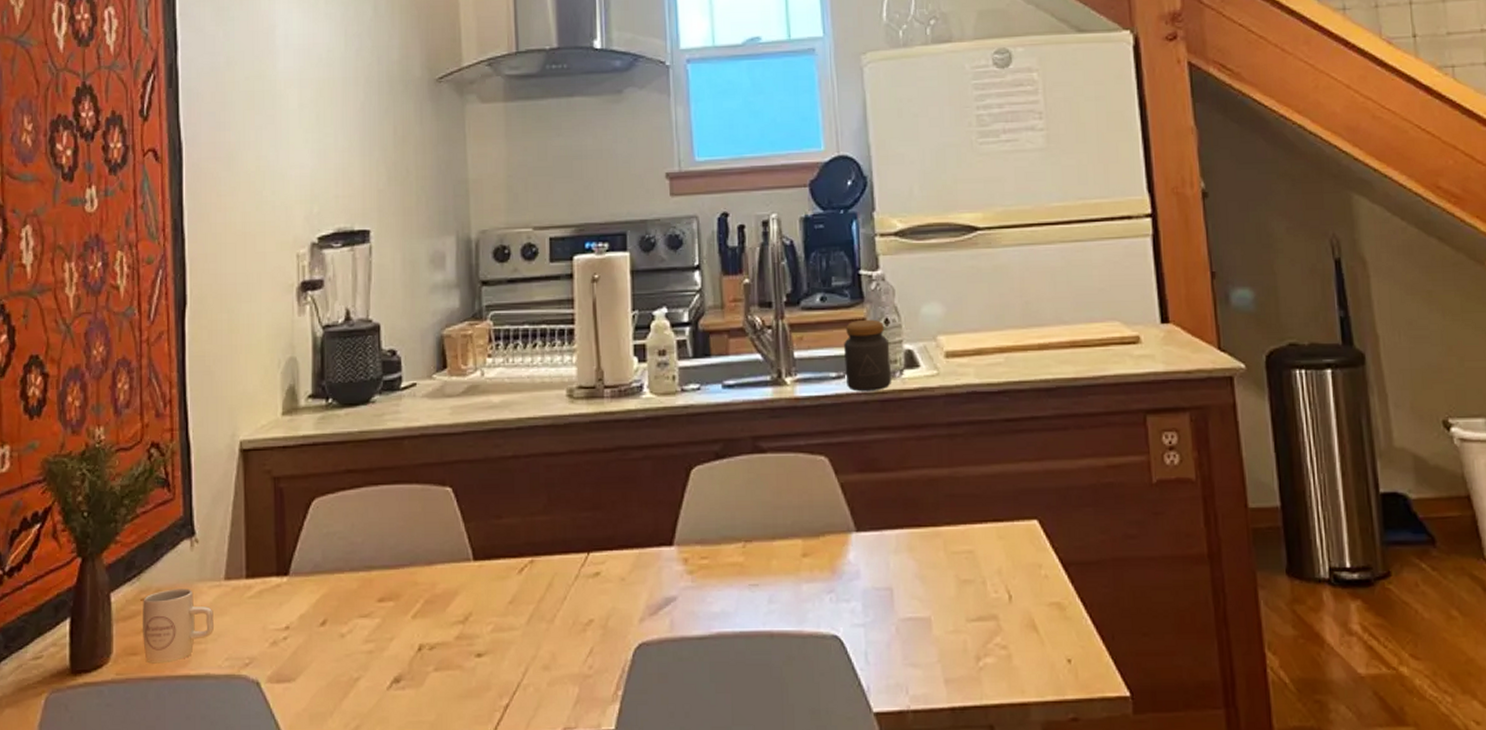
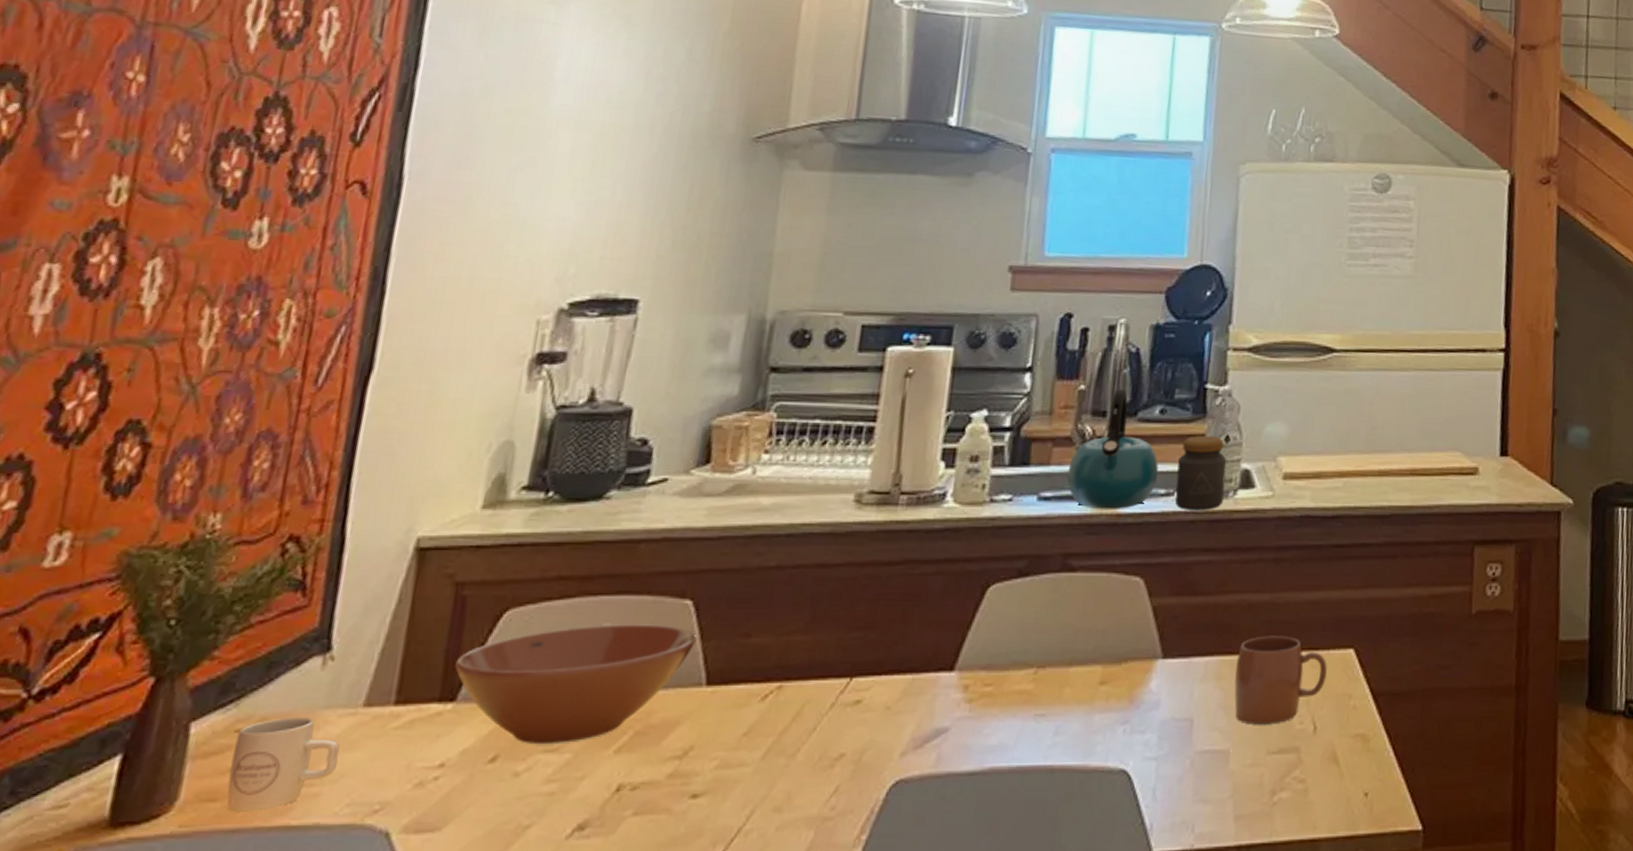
bowl: none [284,509,459,610] -> present [455,624,696,743]
kettle: none [745,280,828,395] -> present [1067,389,1159,510]
mug: none [925,508,1014,594] -> present [1234,636,1327,725]

